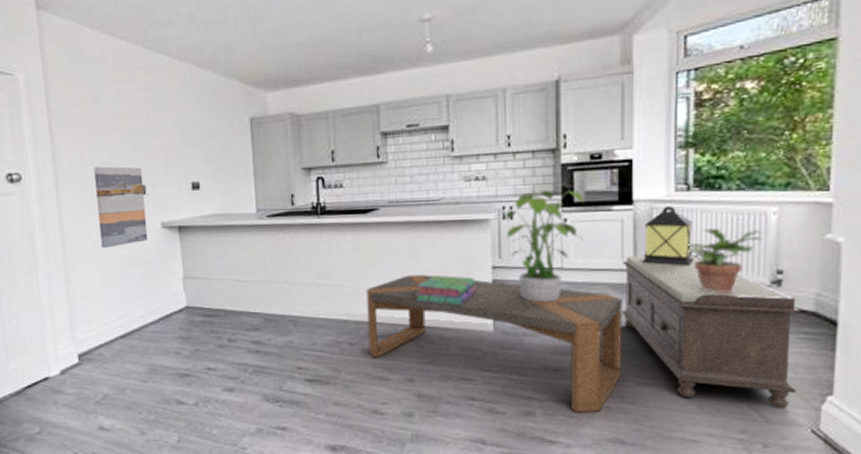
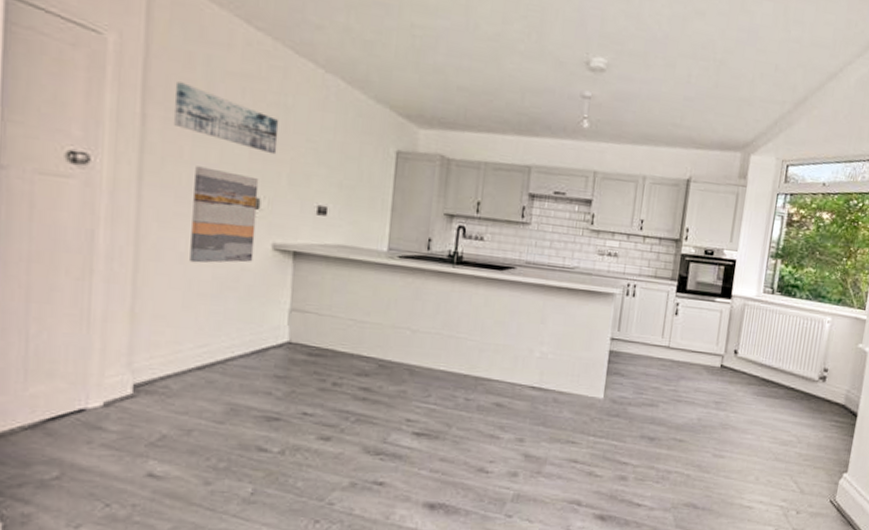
wall art: none [69,99,152,145] -> present [173,81,279,155]
coffee table: present [366,274,622,413] -> none [484,336,712,479]
stack of books: present [416,275,477,306] -> none [537,340,595,372]
potted plant: present [504,189,585,302] -> none [627,273,696,377]
bench: present [622,255,800,409] -> none [710,343,835,482]
lamp: present [641,205,695,266] -> none [731,304,773,358]
potted plant: present [688,228,763,293] -> none [765,327,819,383]

